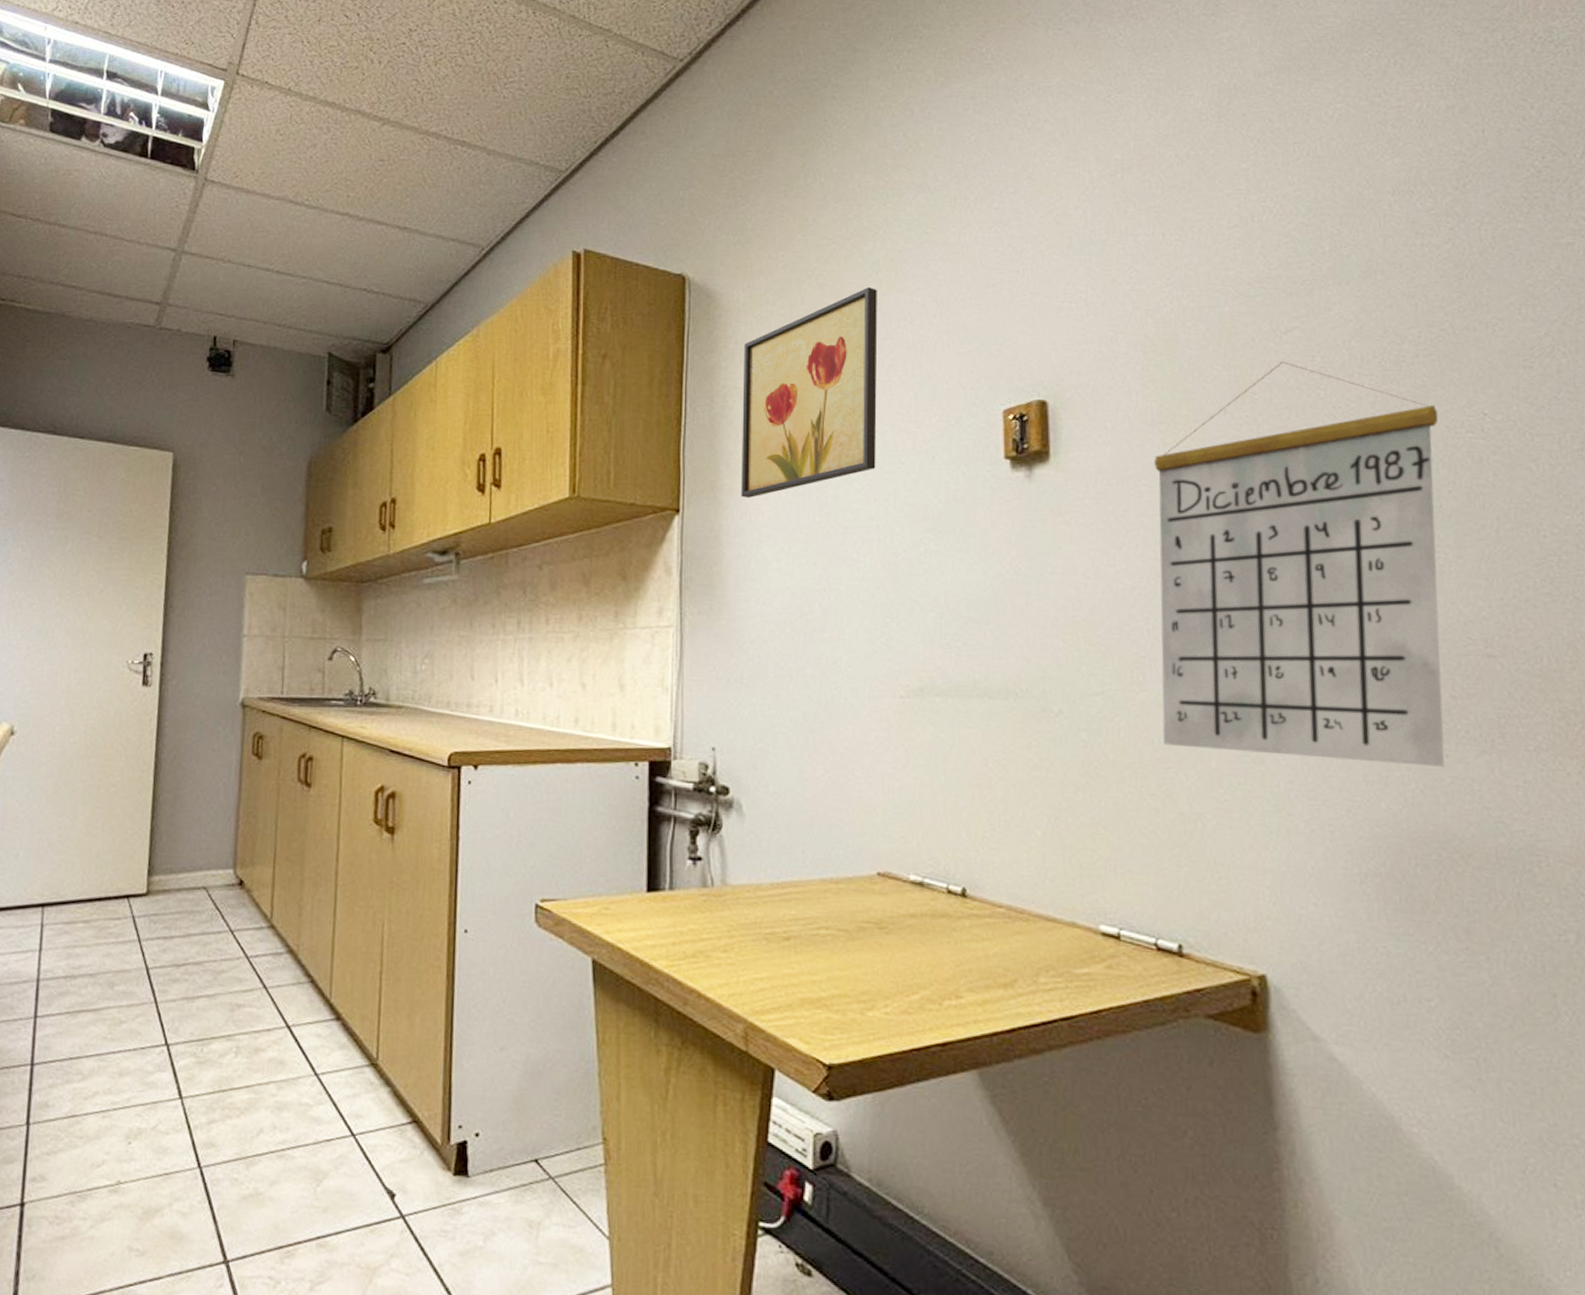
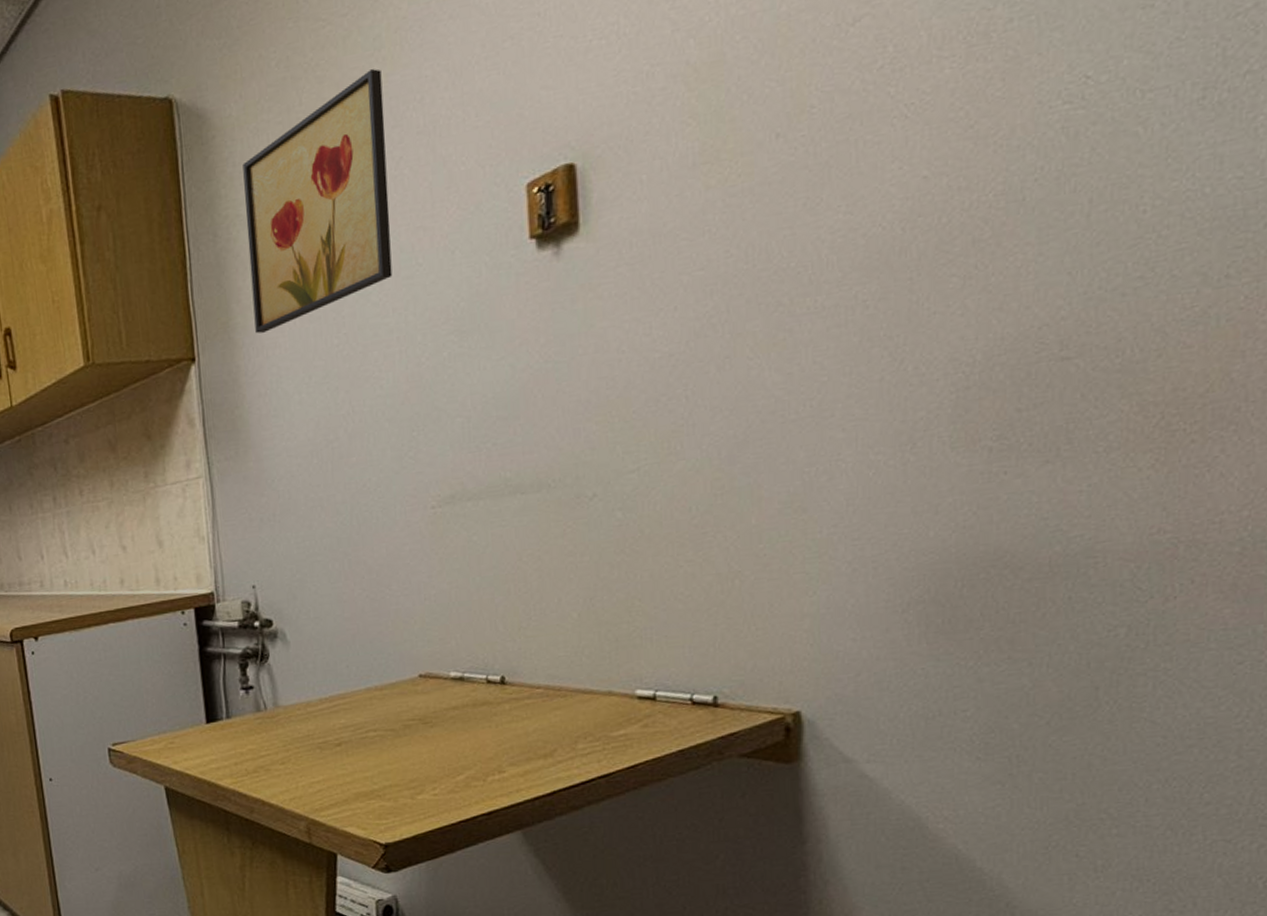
calendar: present [1154,361,1445,767] -> none [695,60,1031,511]

